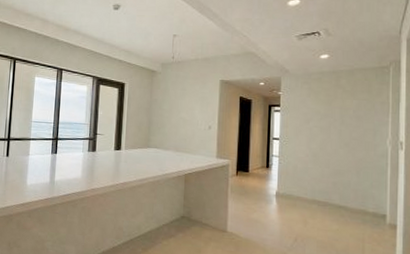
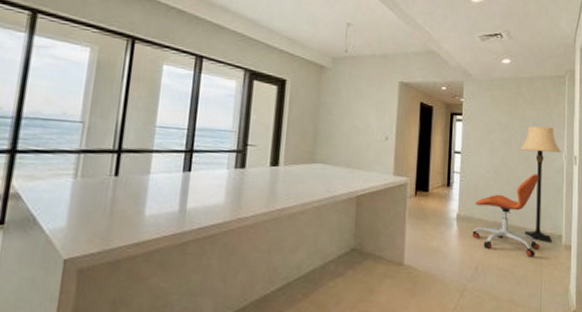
office chair: none [291,158,362,232] -> present [472,174,540,256]
lamp: none [339,114,386,221] -> present [519,126,562,243]

